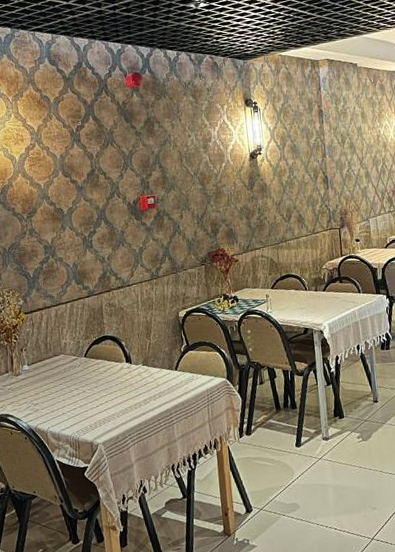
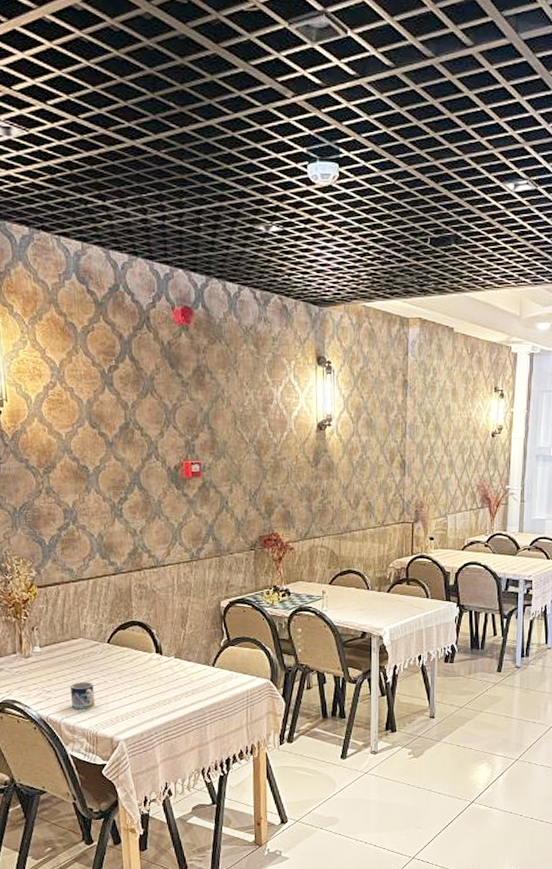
mug: none [54,392,76,419] -> present [69,682,95,710]

